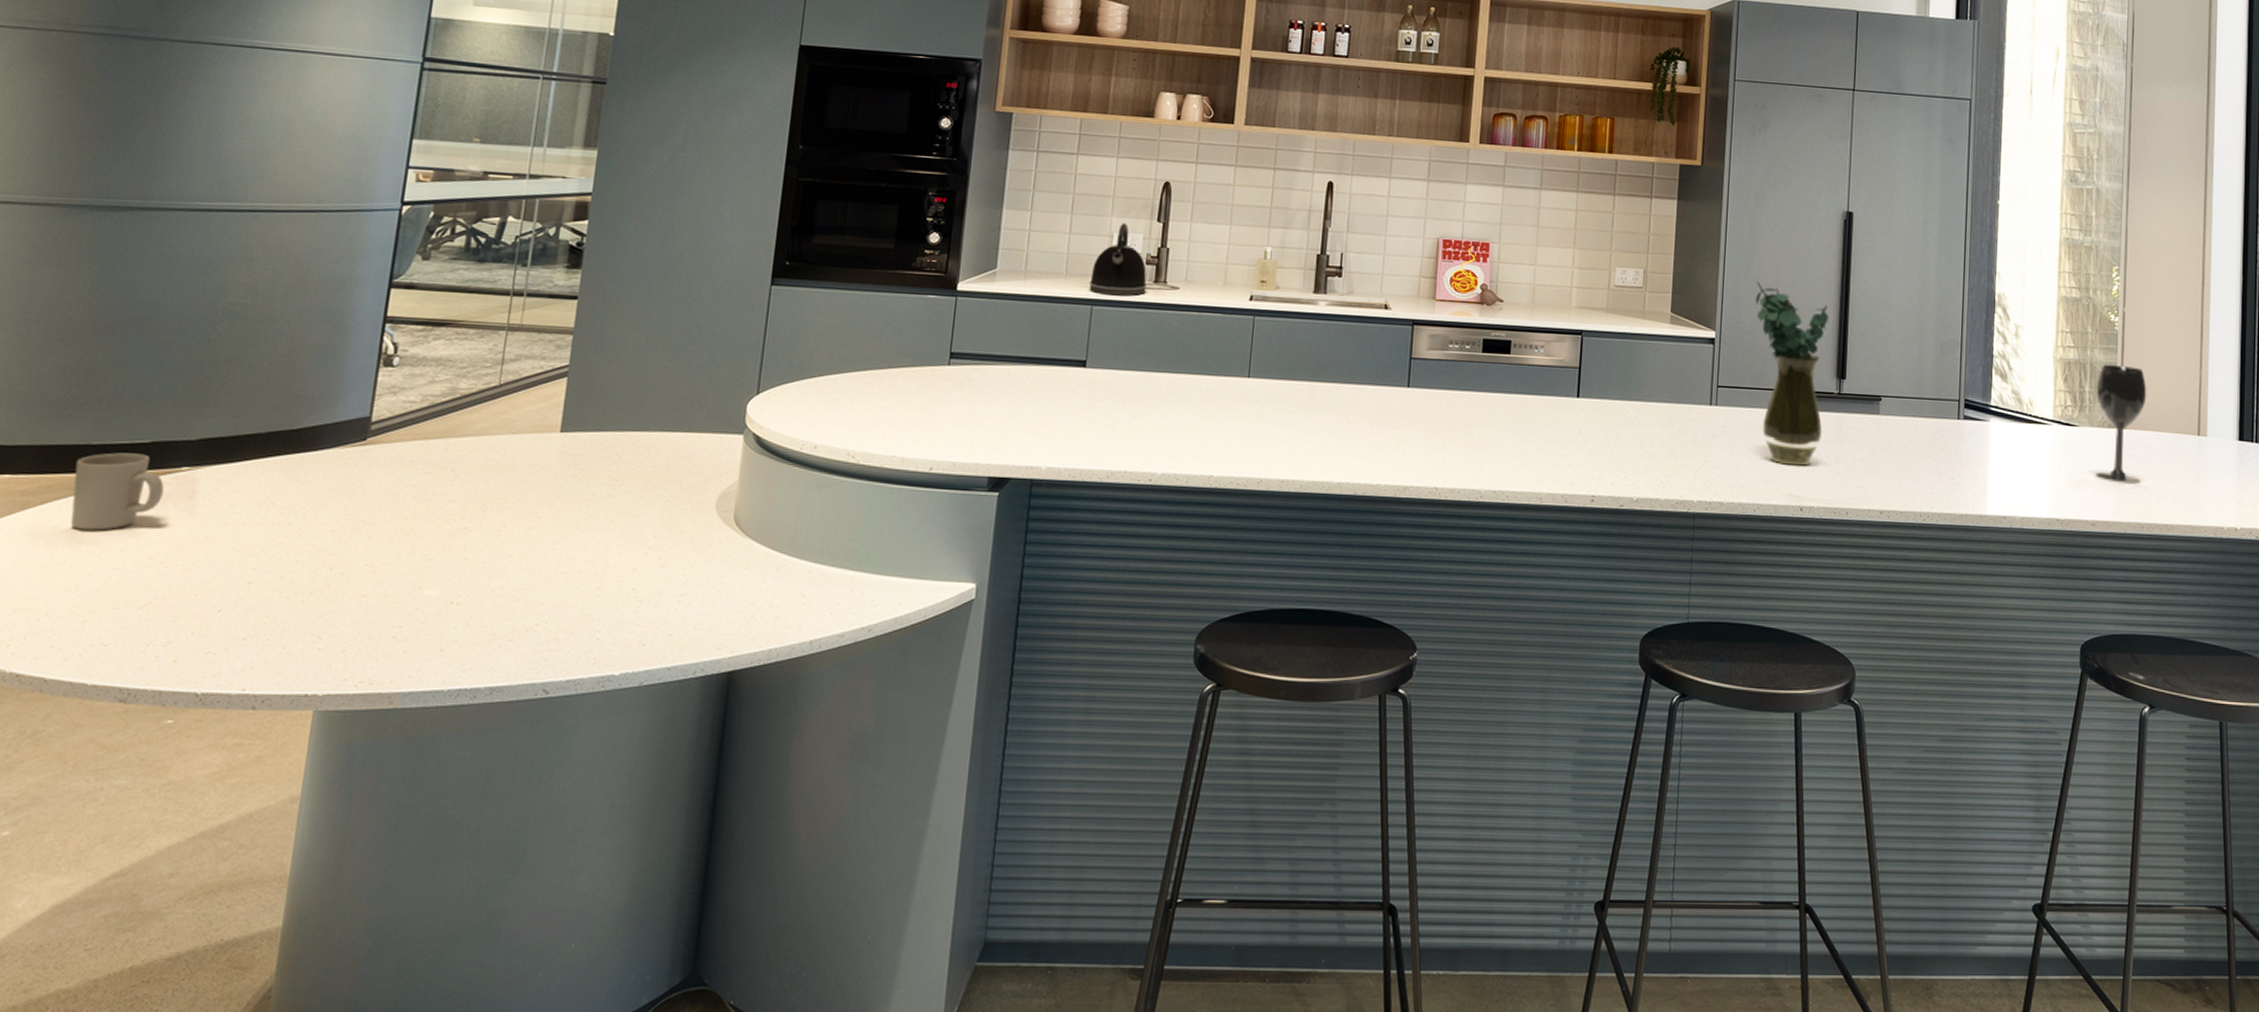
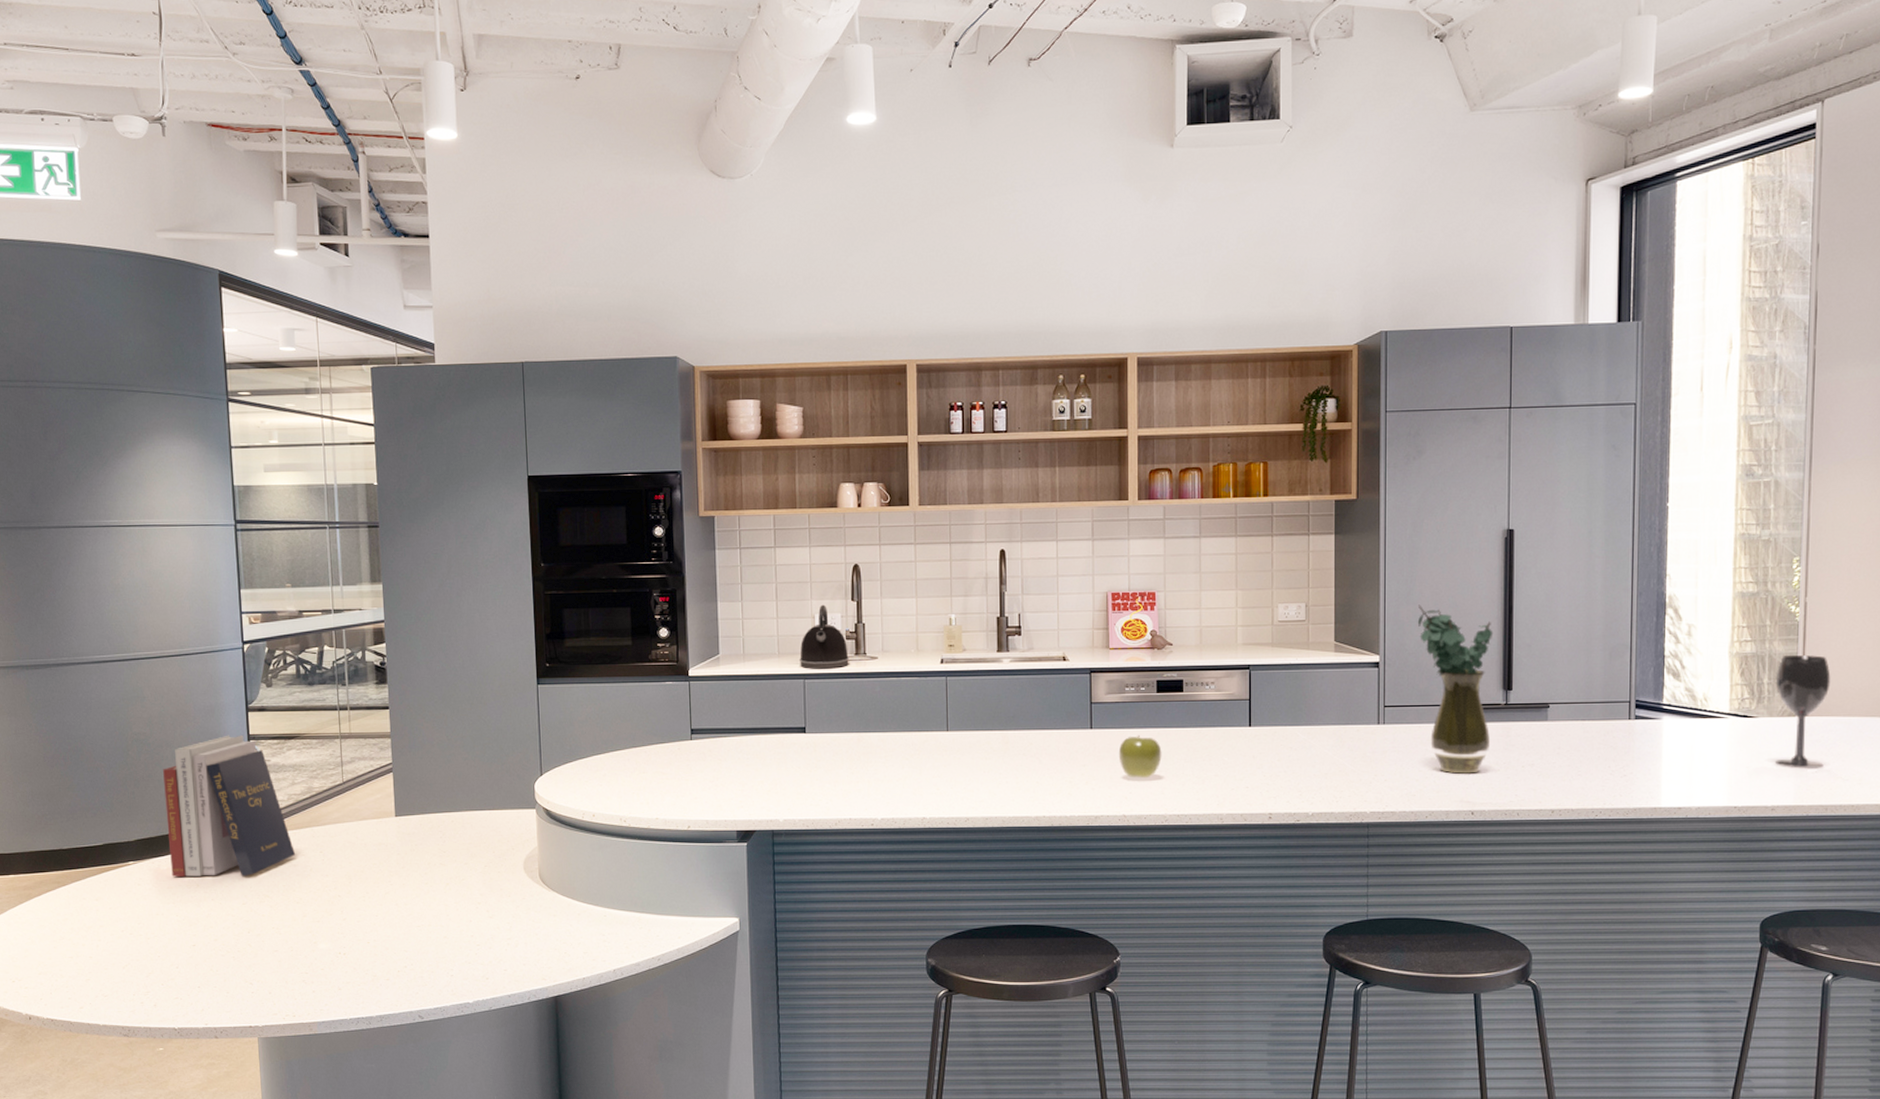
mug: present [70,452,164,531] -> none [55,853,120,913]
books: none [239,314,418,497] -> present [163,734,296,877]
fruit: none [1435,398,1483,447] -> present [1118,735,1162,778]

